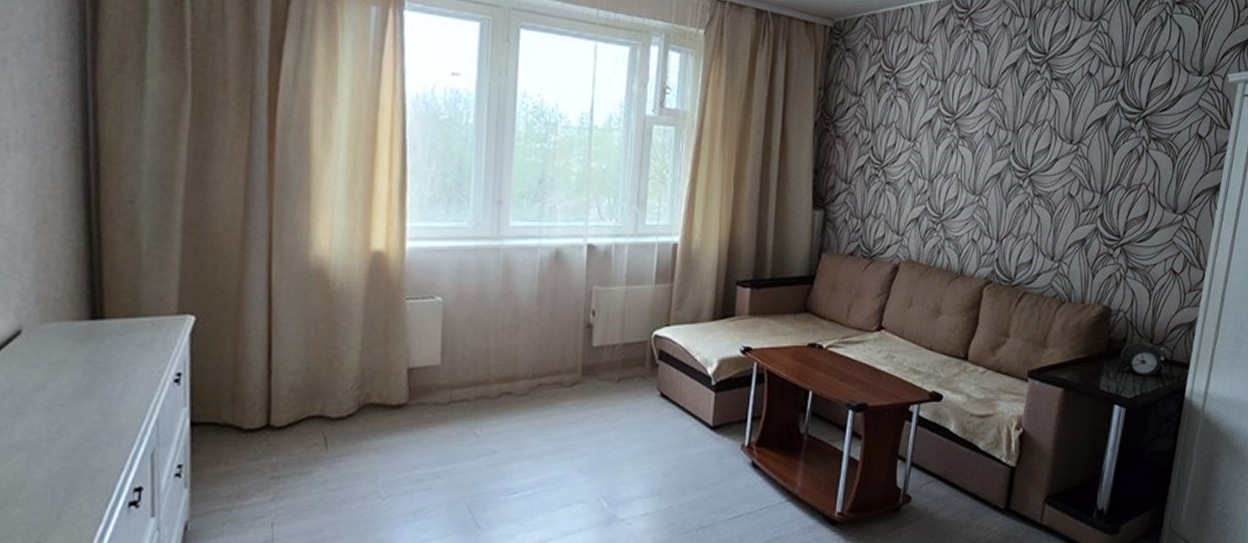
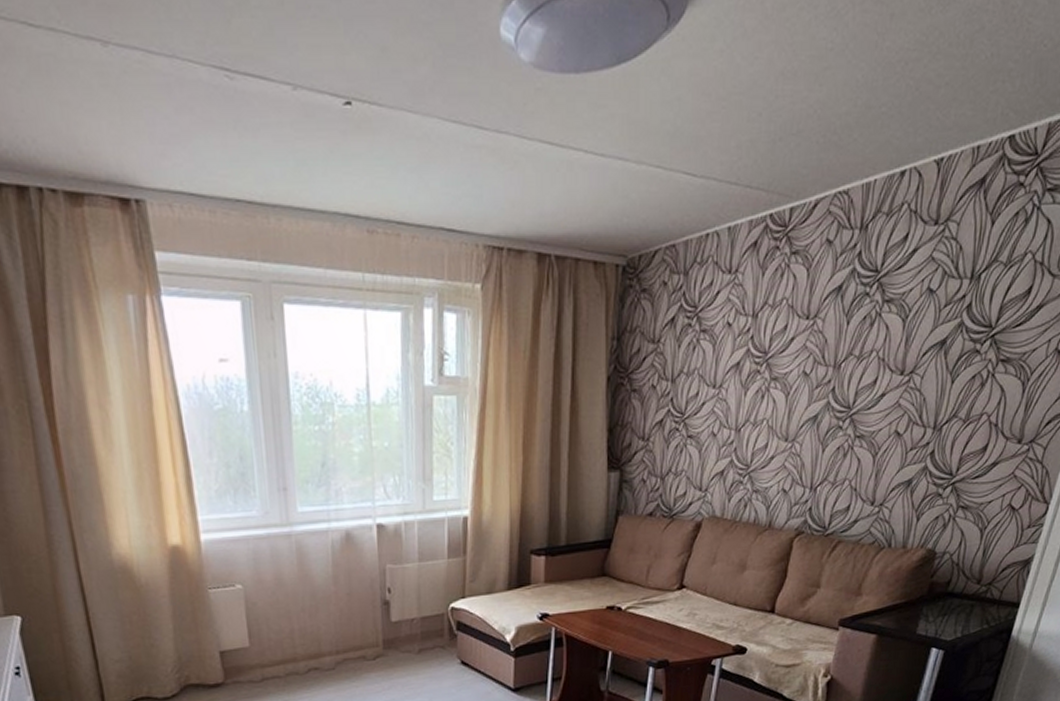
alarm clock: present [1120,342,1165,376] -> none [942,584,992,618]

